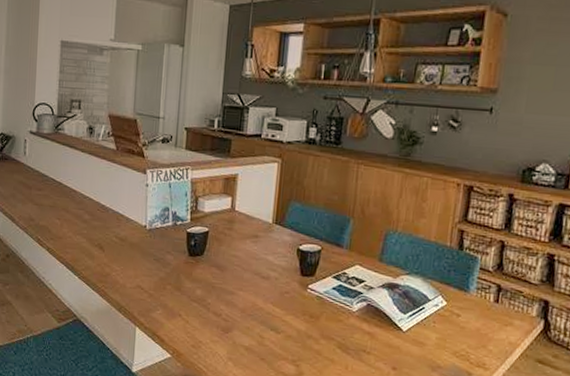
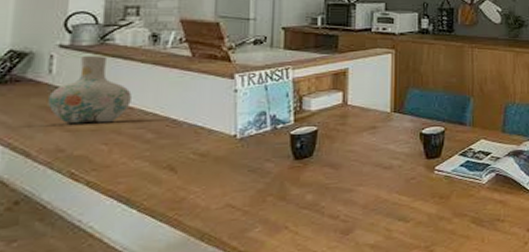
vase: none [24,142,75,202] -> present [48,56,132,125]

